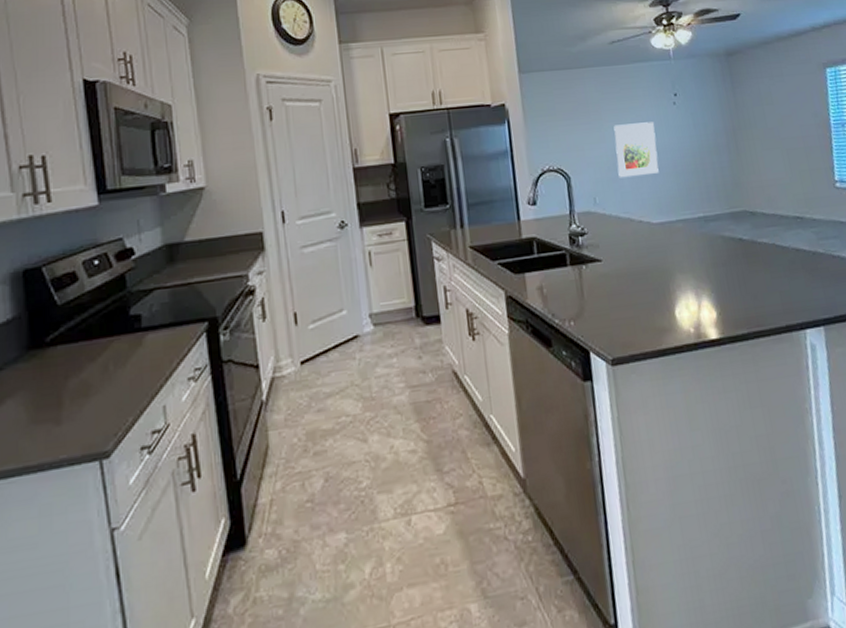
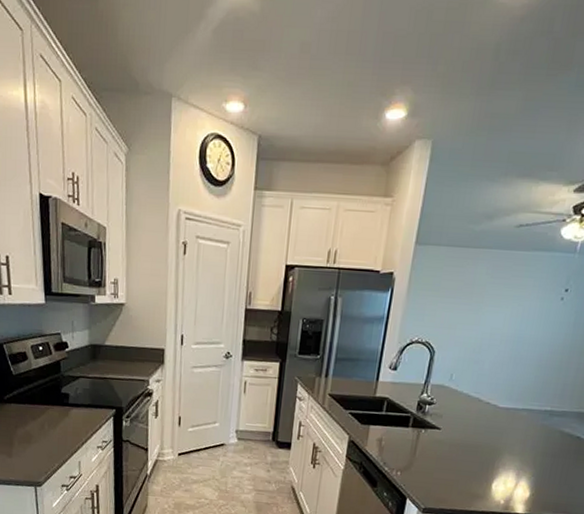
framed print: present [613,122,659,178] -> none [481,310,534,363]

